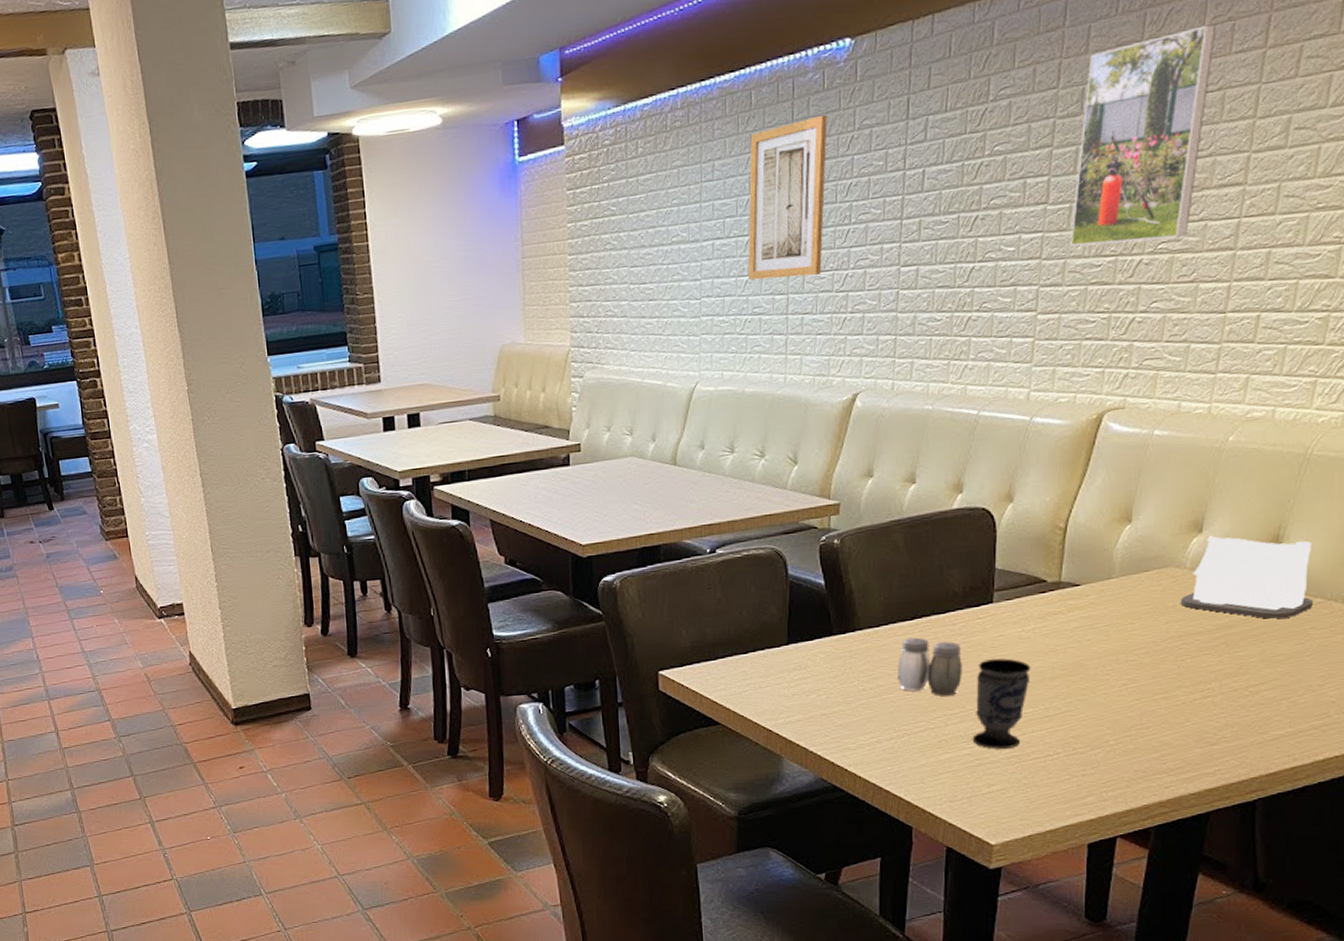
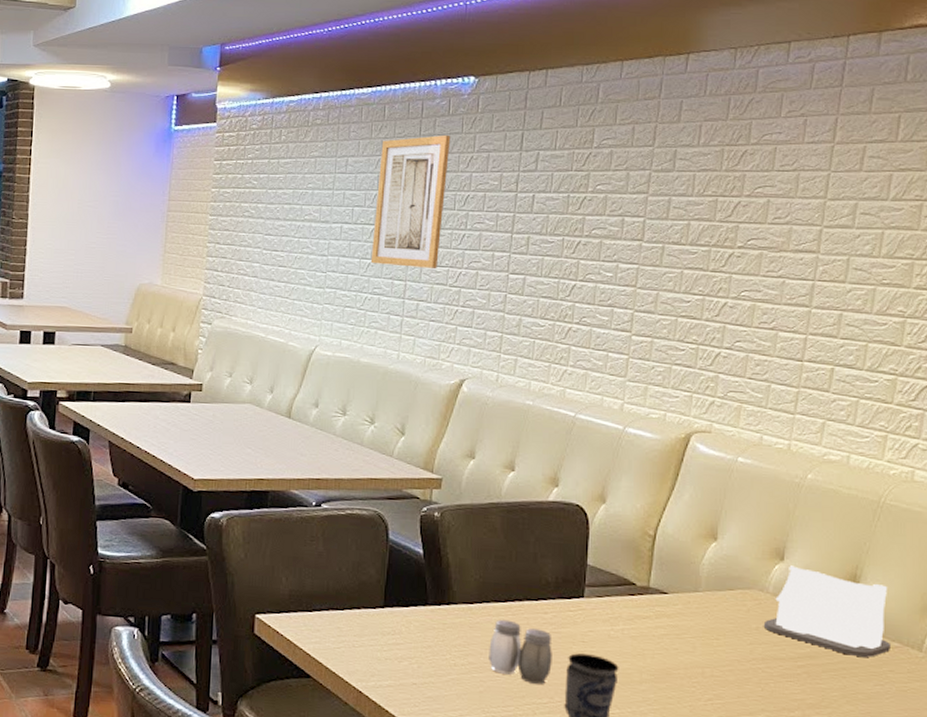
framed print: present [1070,24,1217,248] -> none [662,116,791,290]

